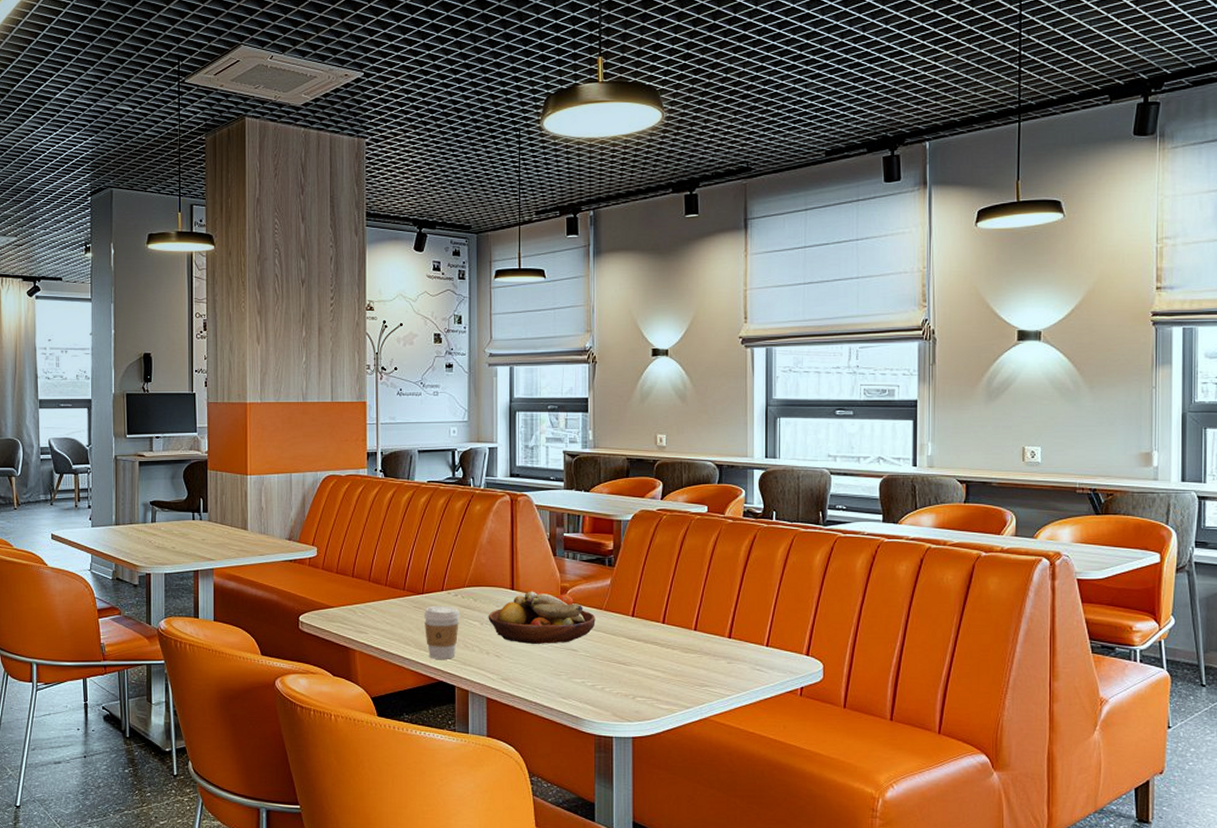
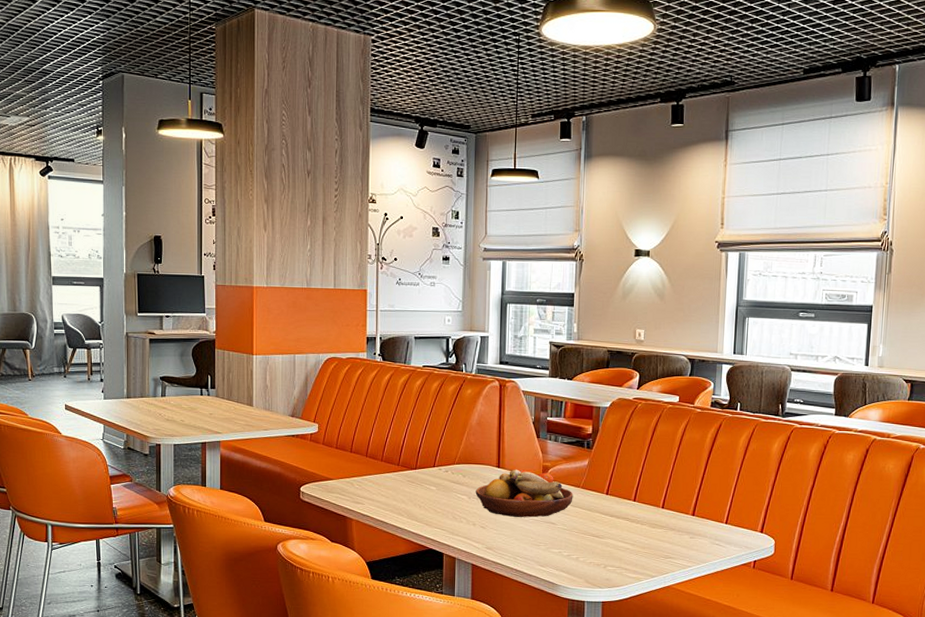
coffee cup: present [423,605,460,659] -> none [416,480,450,529]

